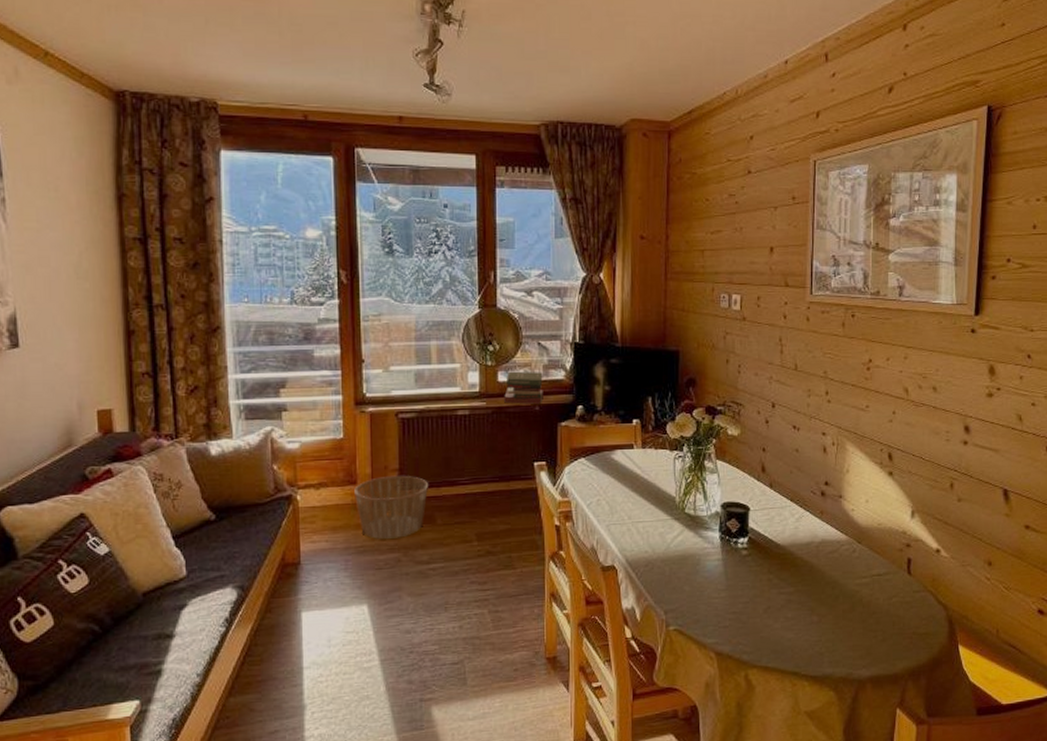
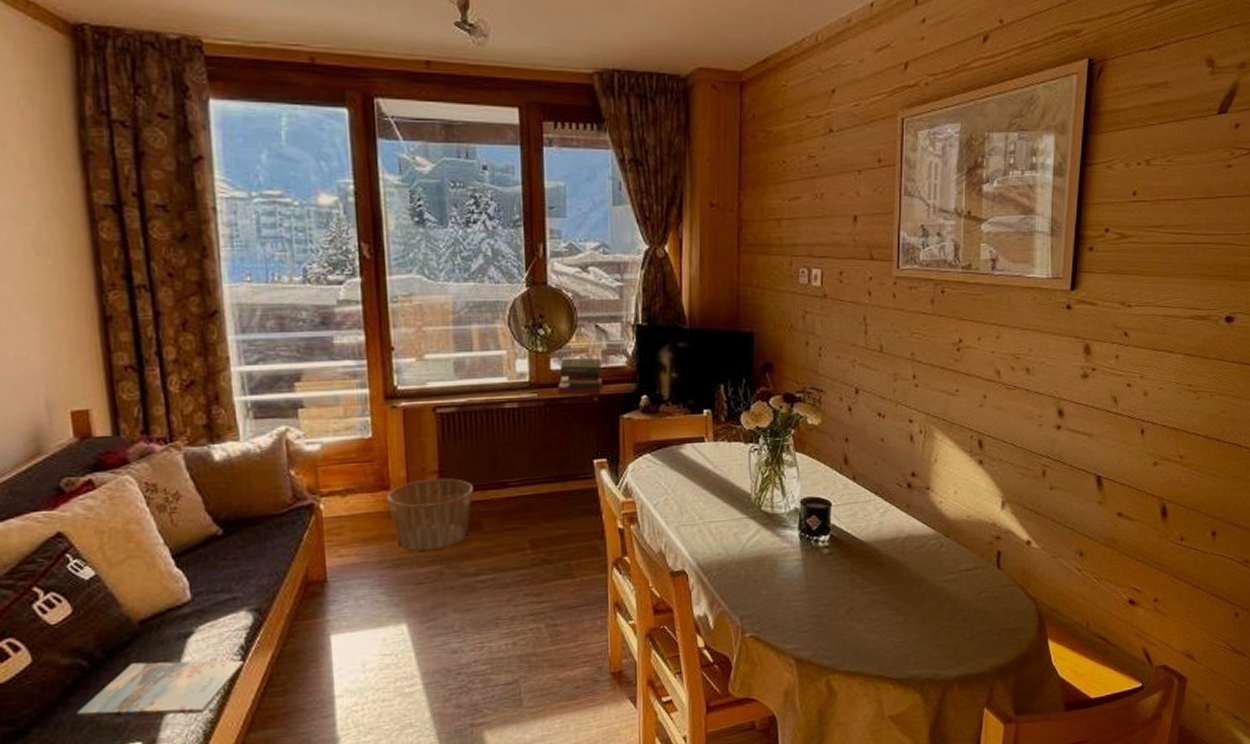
magazine: none [86,629,228,677] -> present [75,660,245,717]

